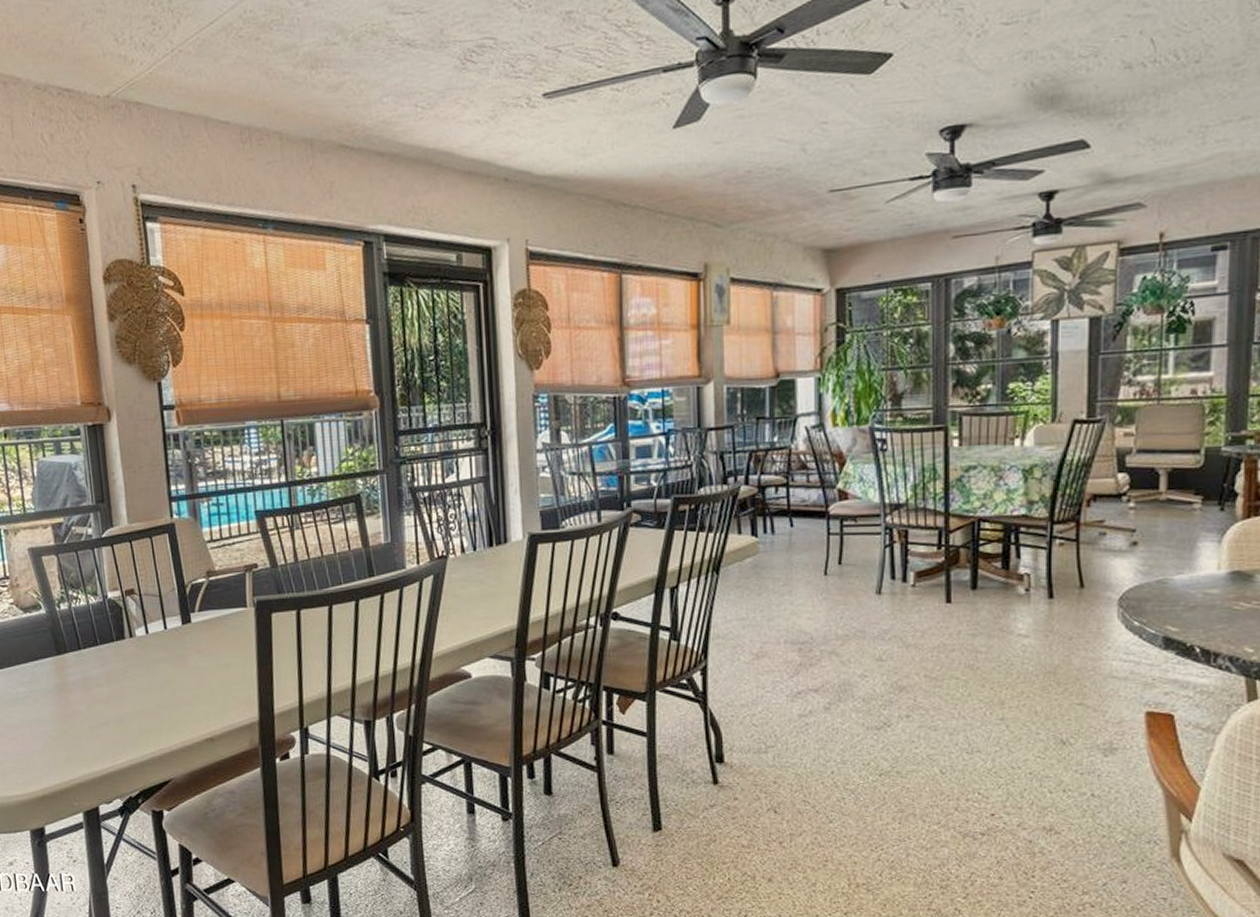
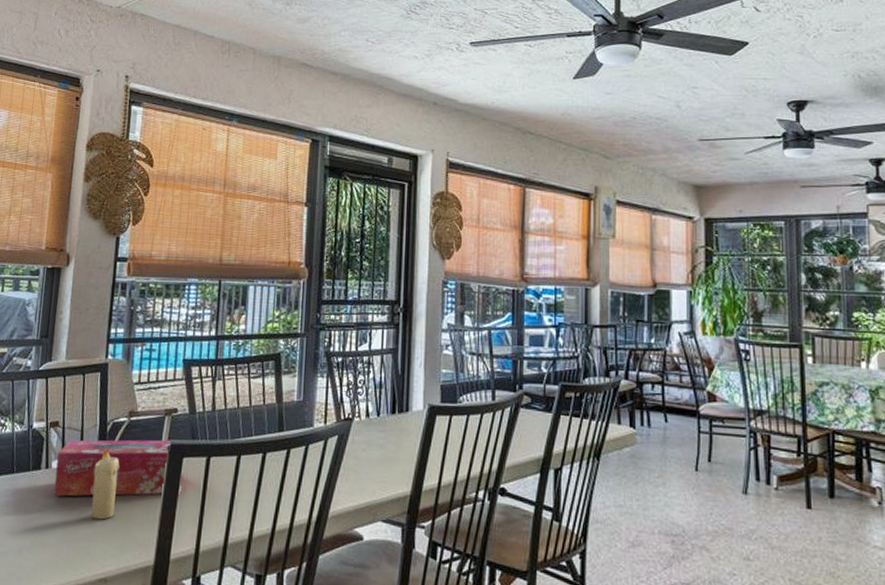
tissue box: none [139,597,275,664] -> present [54,439,184,497]
candle: none [180,610,209,683] -> present [91,447,120,520]

